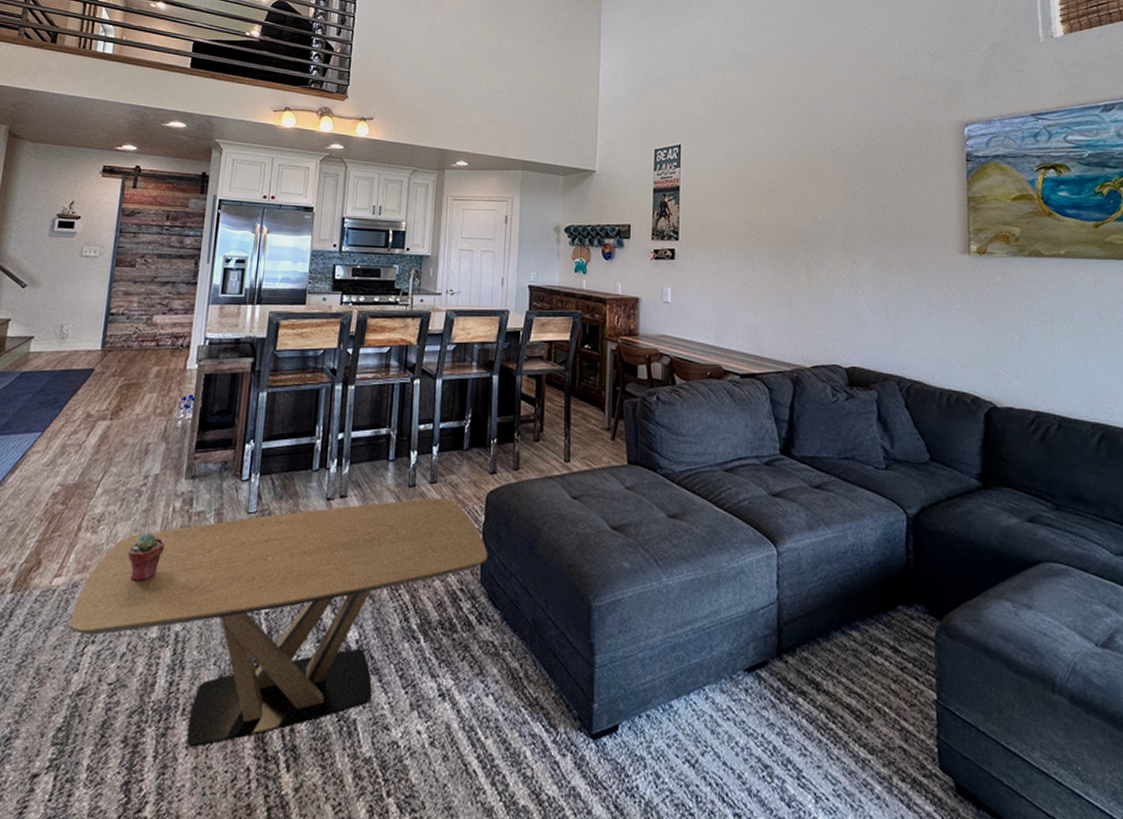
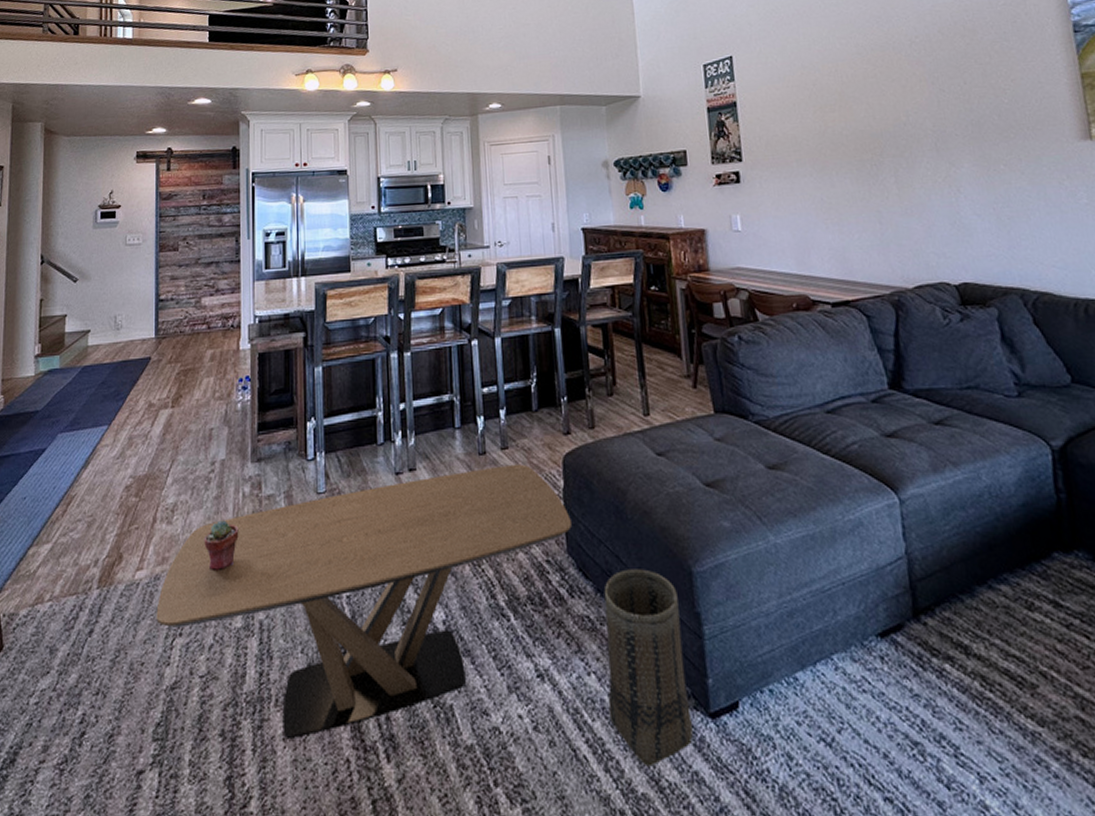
basket: none [501,601,576,782] -> present [604,569,693,767]

